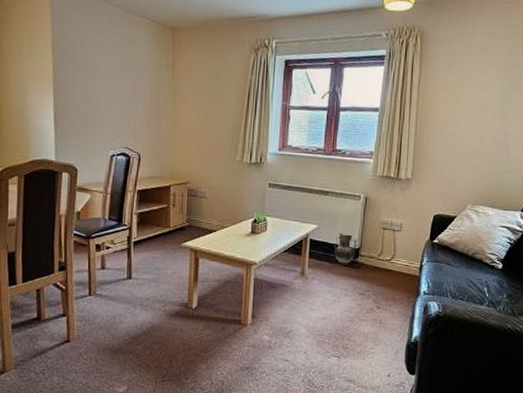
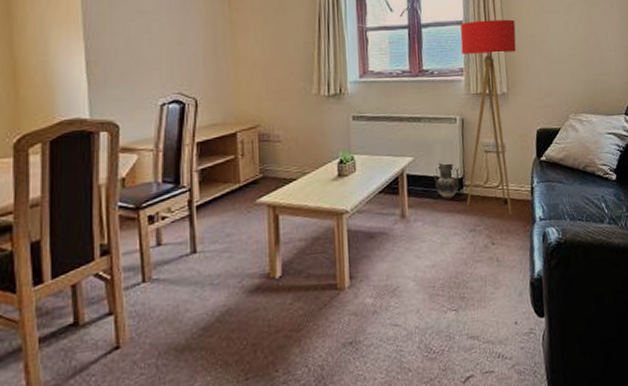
floor lamp: none [360,109,429,286] -> present [460,19,516,215]

